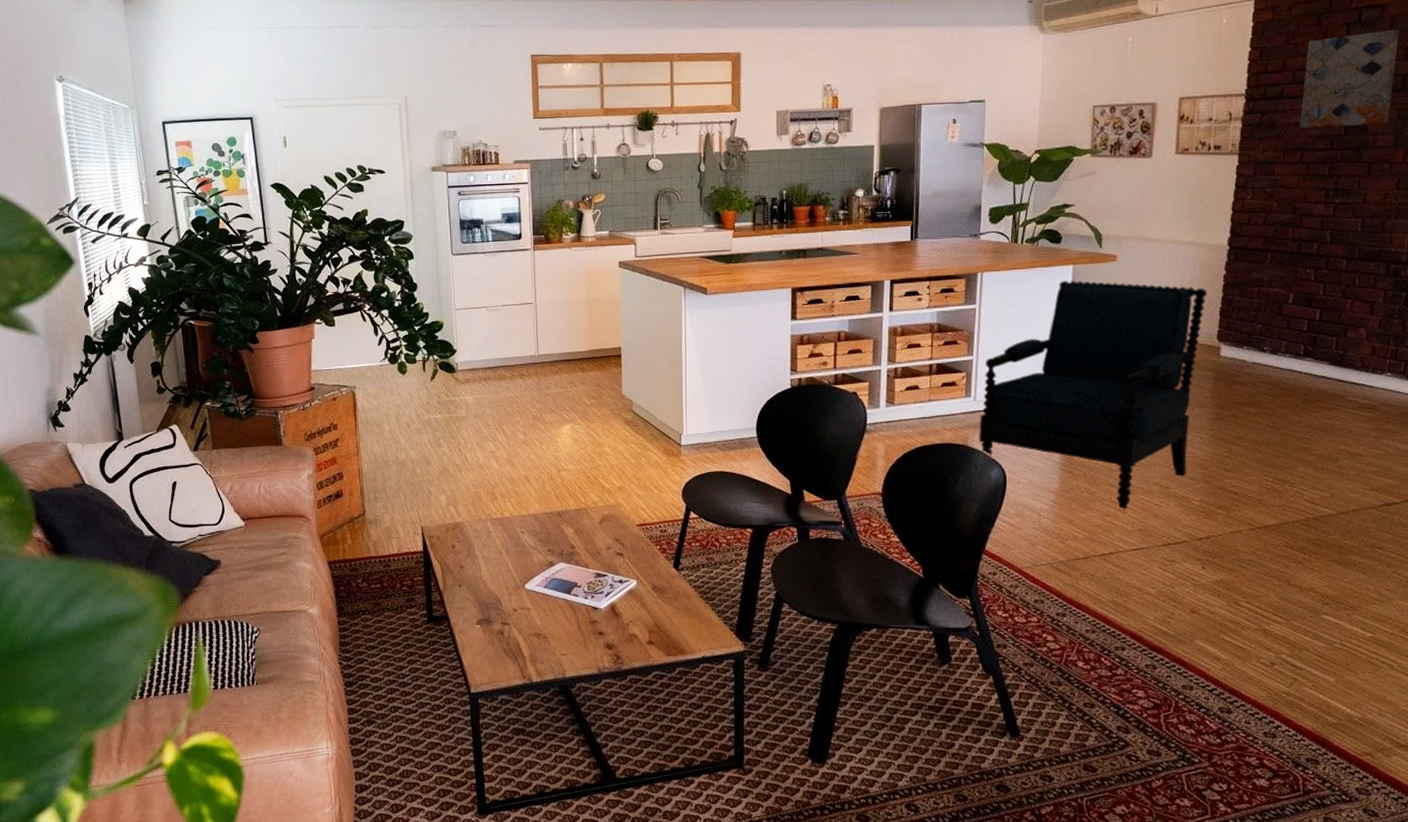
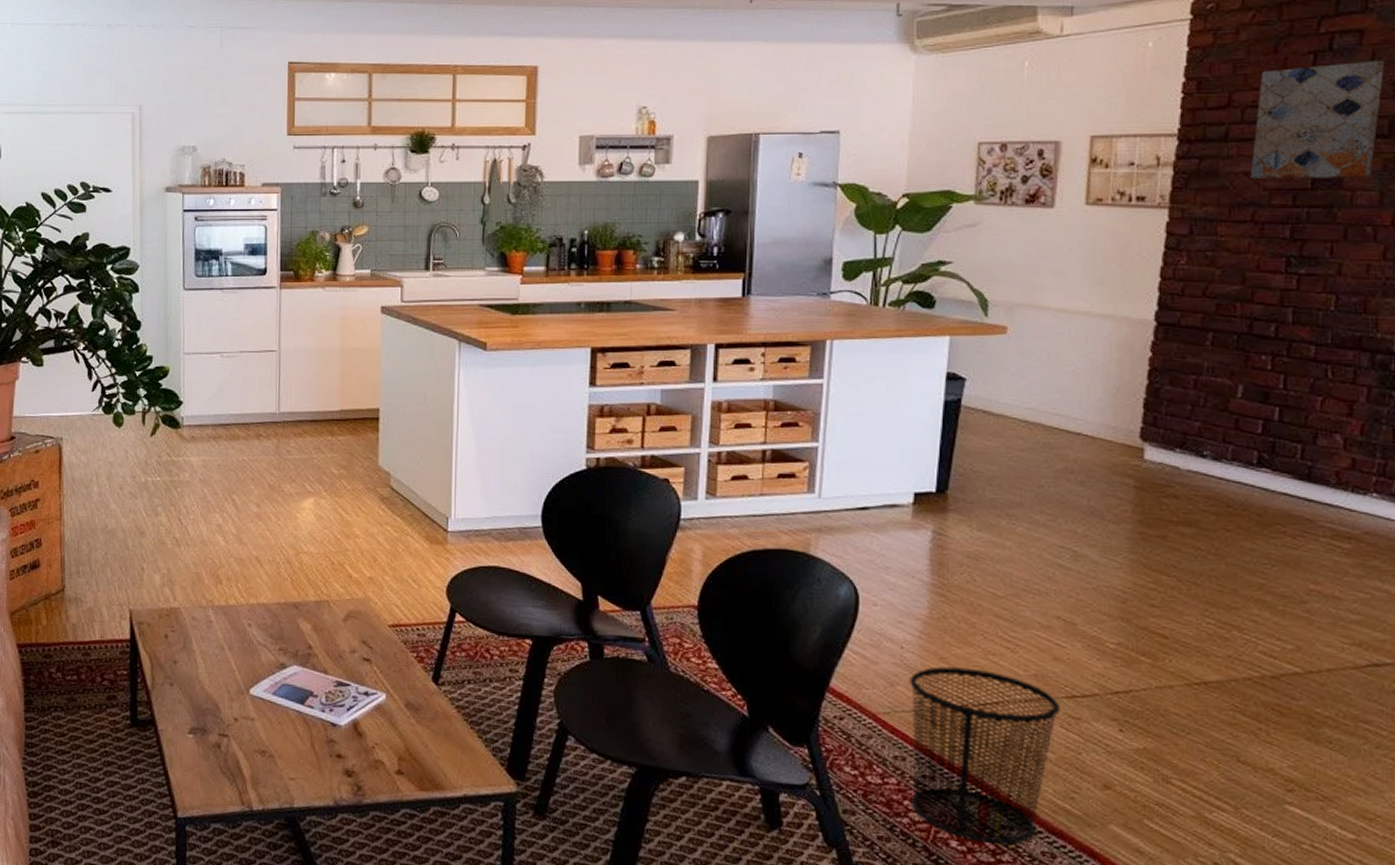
chair: present [979,280,1208,509] -> none [824,354,1127,648]
waste bin: none [1046,528,1159,662] -> present [909,666,1061,845]

